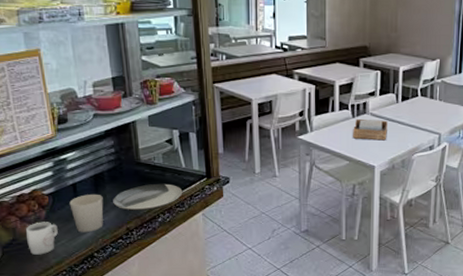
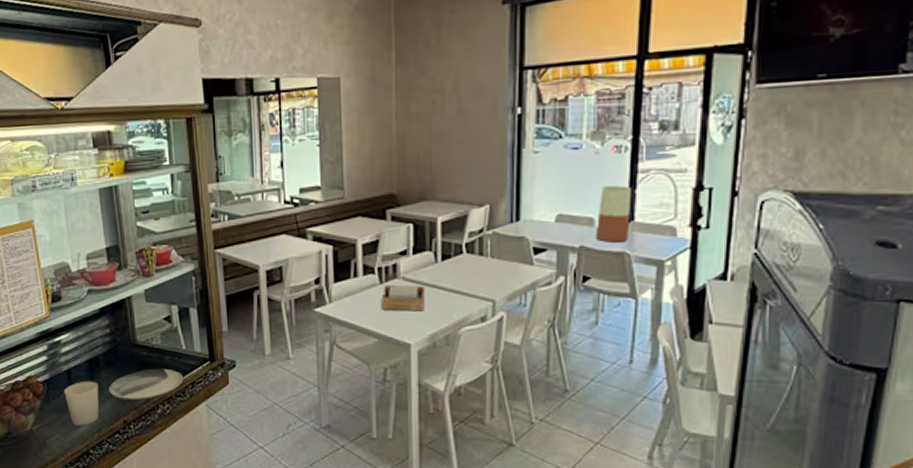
mug: present [25,222,58,255] -> none [20,413,53,451]

